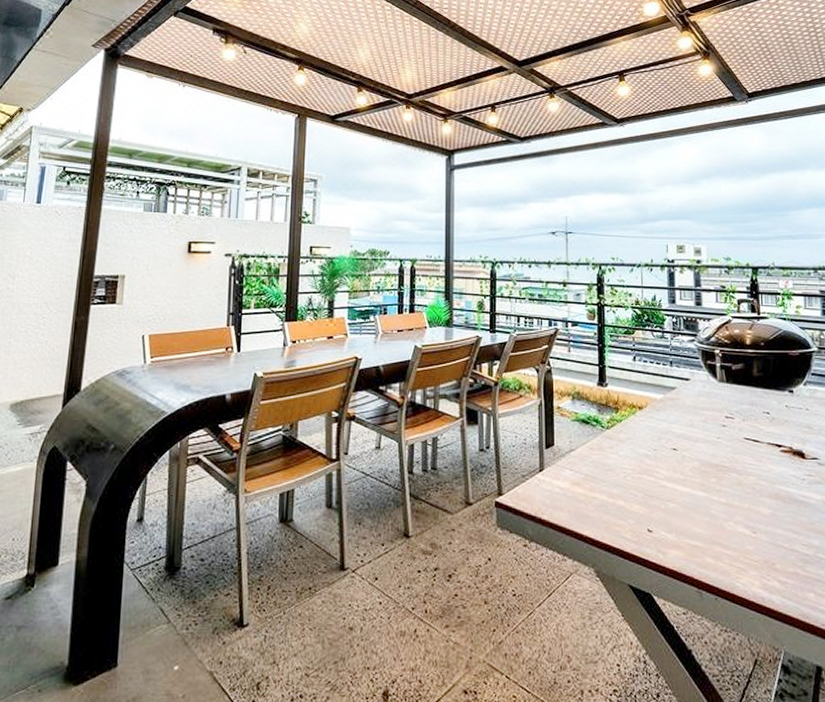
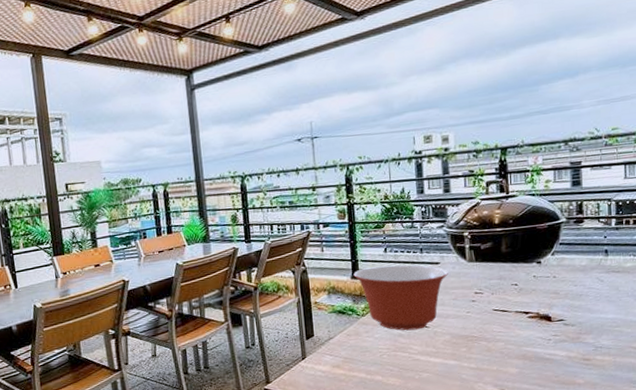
mixing bowl: none [600,376,698,451] -> present [353,264,448,331]

